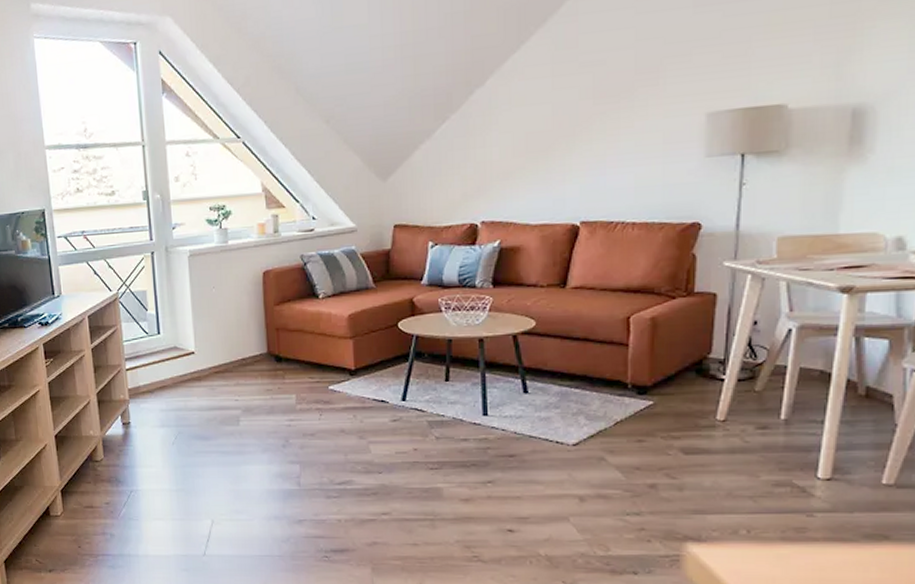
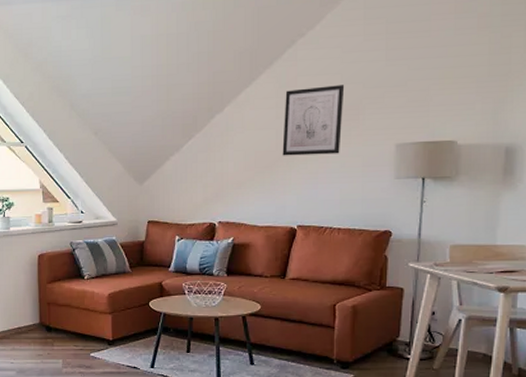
wall art: none [560,42,640,137] -> present [282,85,345,156]

